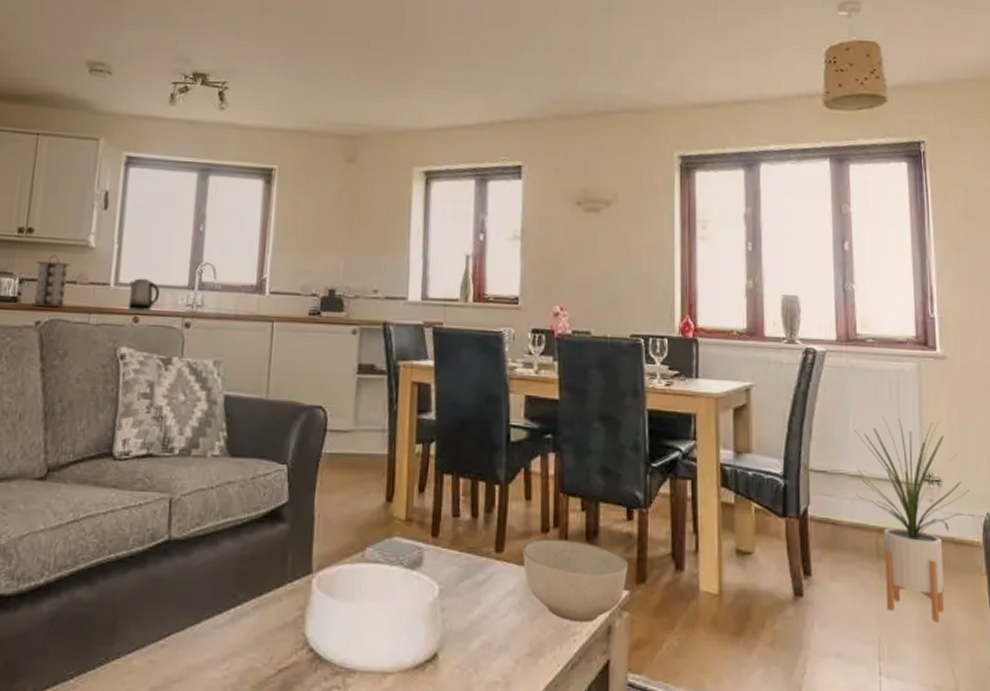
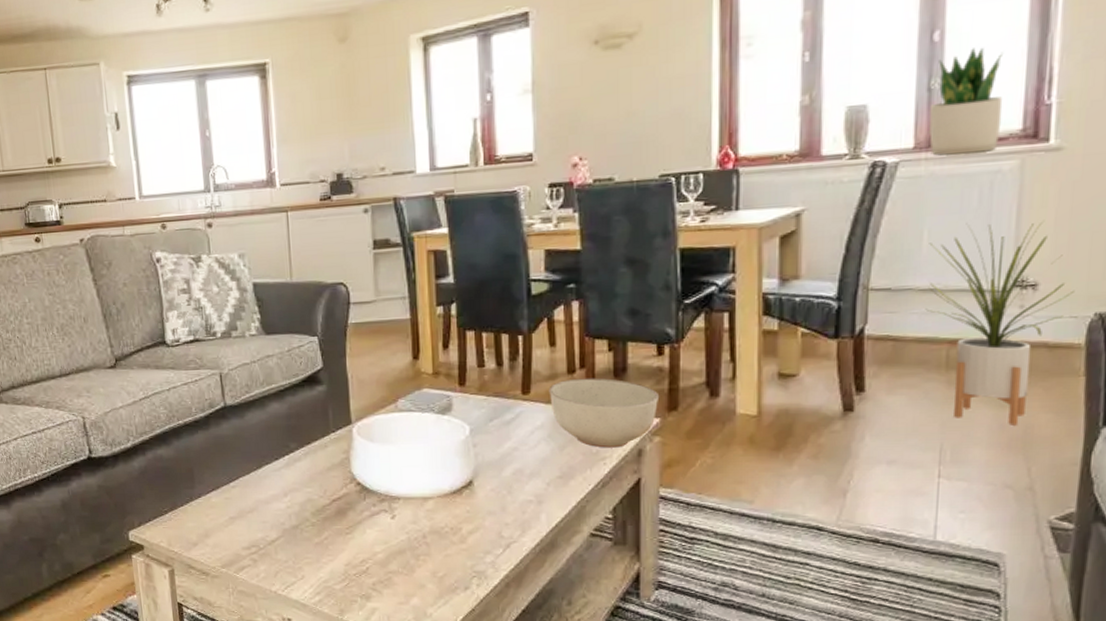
spice rack: present [31,254,72,308] -> none [68,178,102,227]
kettle: present [127,278,160,311] -> none [152,188,181,219]
planter: none [847,261,900,352] -> present [929,48,1003,156]

